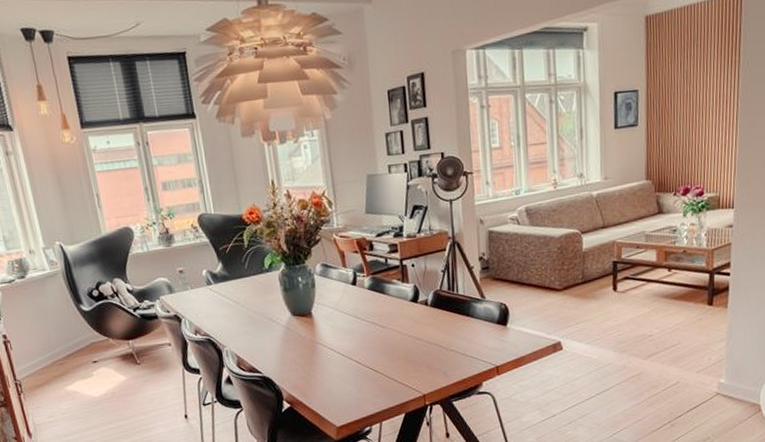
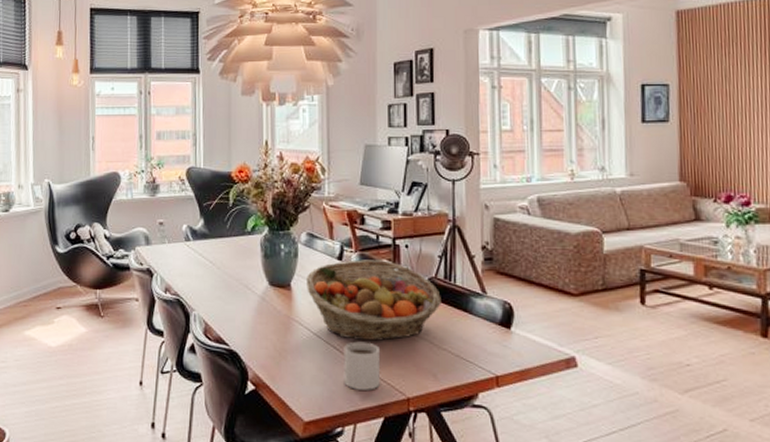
fruit basket: none [325,280,447,353] -> present [307,260,441,342]
mug: none [365,353,399,395] -> present [343,341,380,390]

